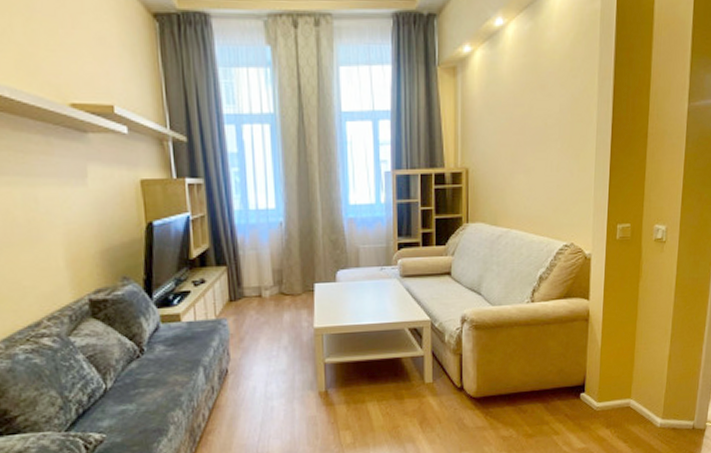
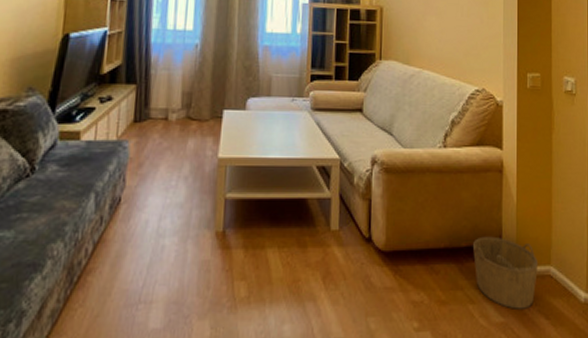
basket: none [557,378,620,437] -> present [472,236,539,309]

